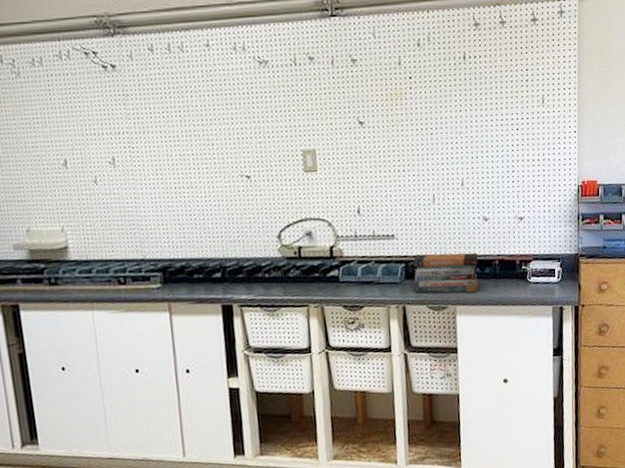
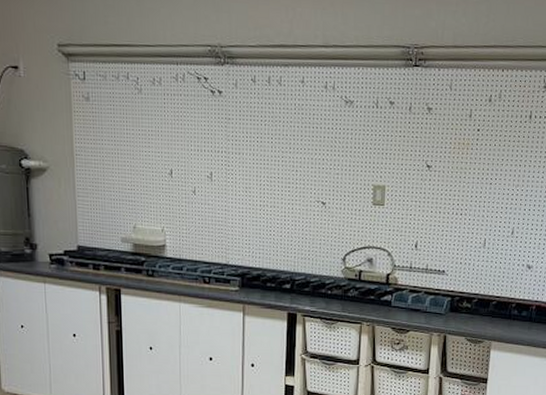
book stack: present [412,252,479,293] -> none [457,291,517,332]

